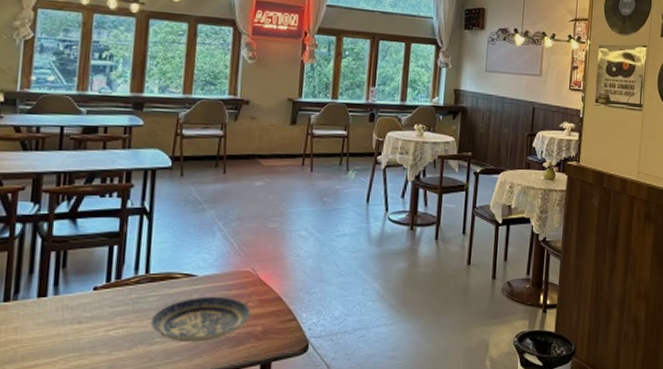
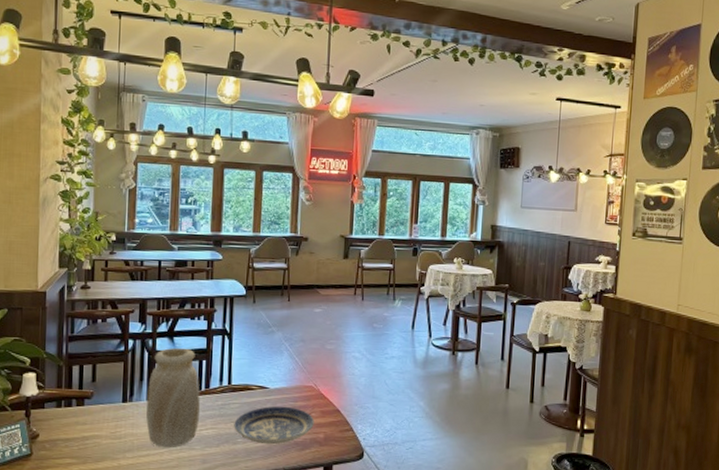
vase: none [35,231,109,354] -> present [146,348,201,447]

